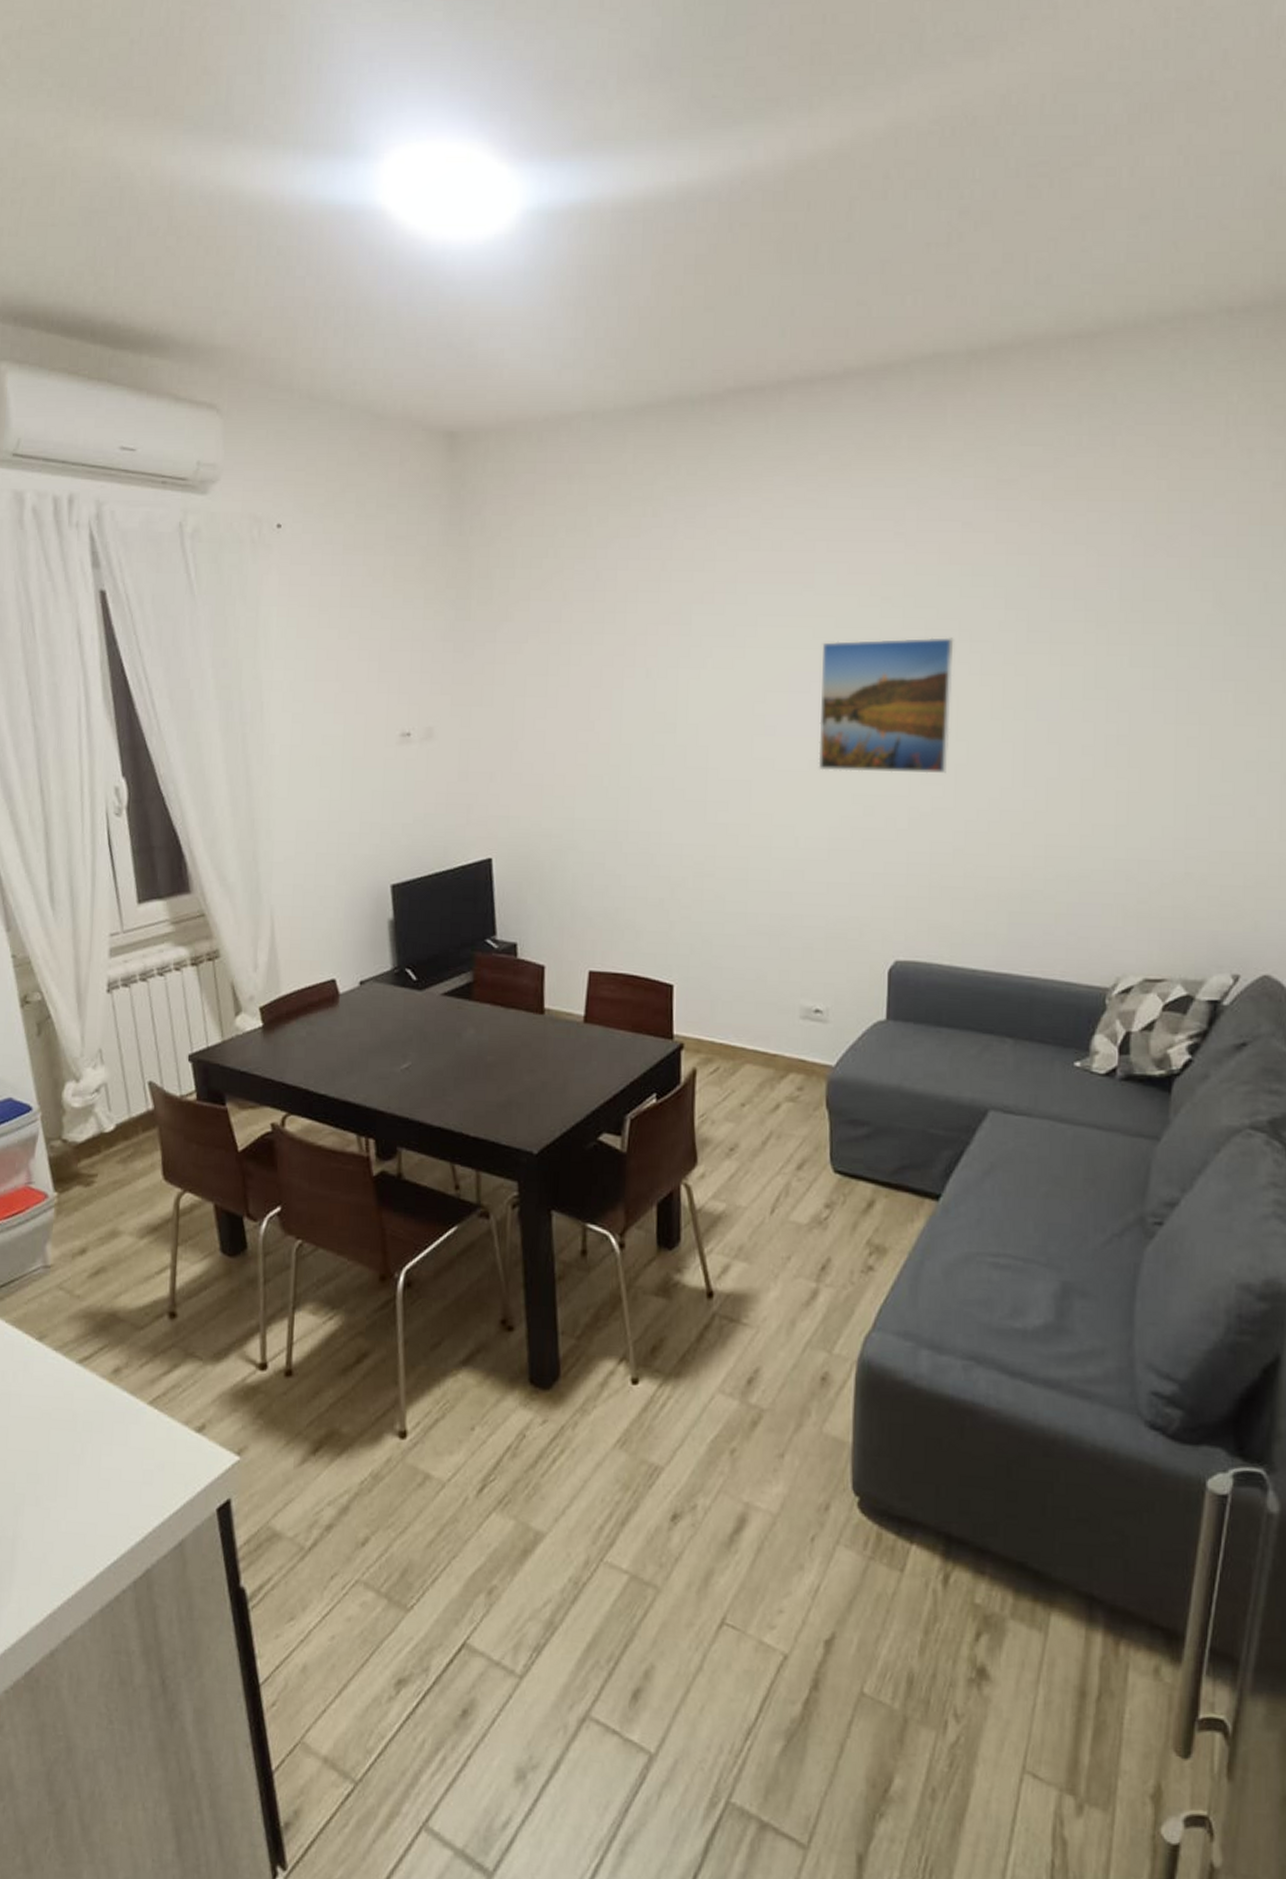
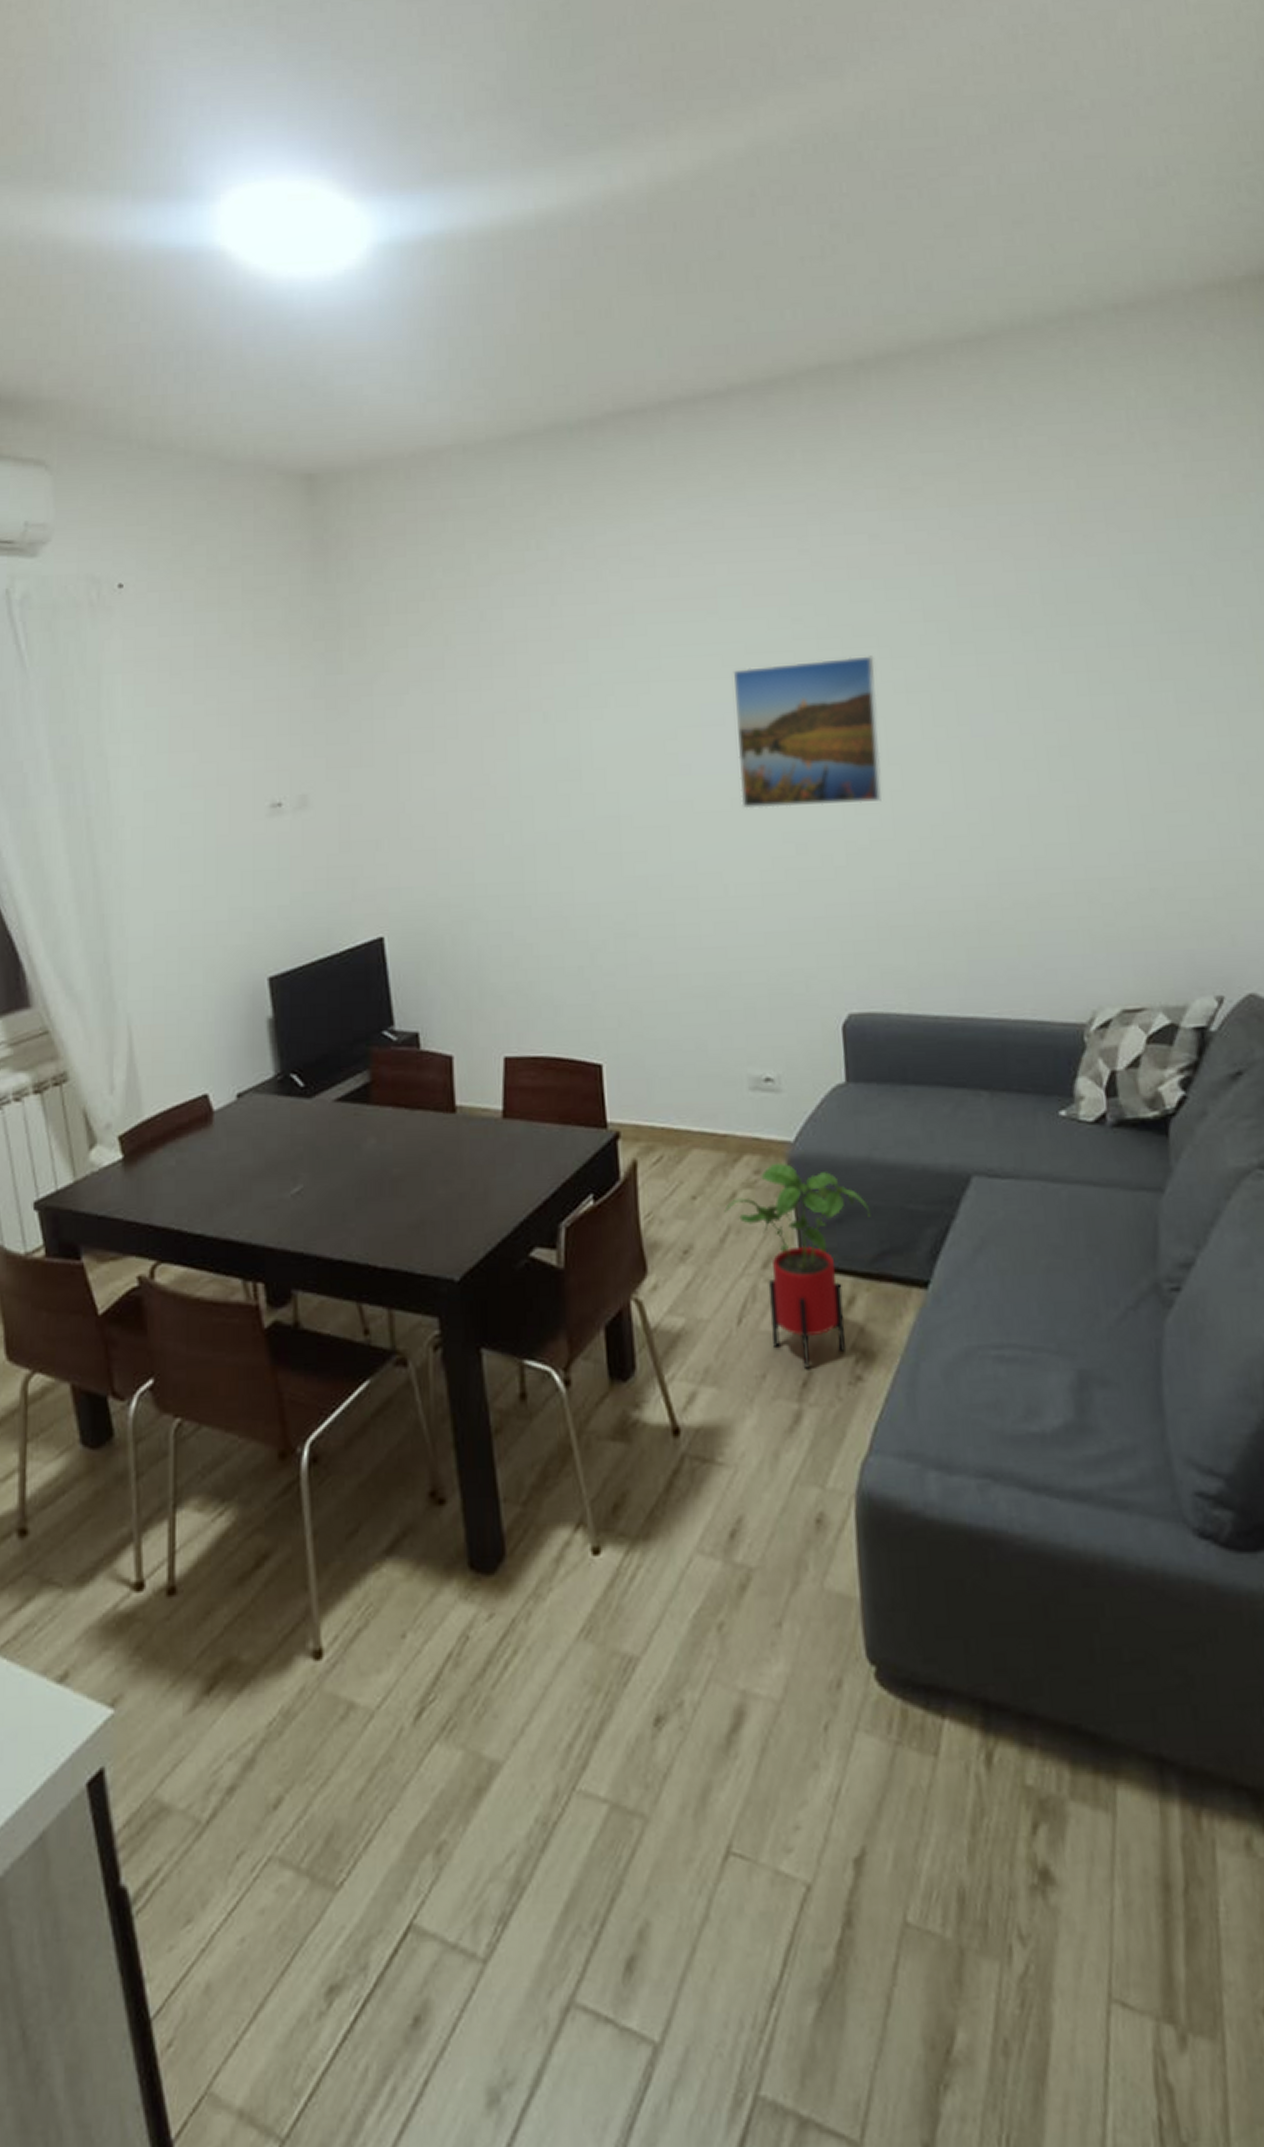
house plant: none [768,1082,896,1256] -> present [724,1162,871,1369]

